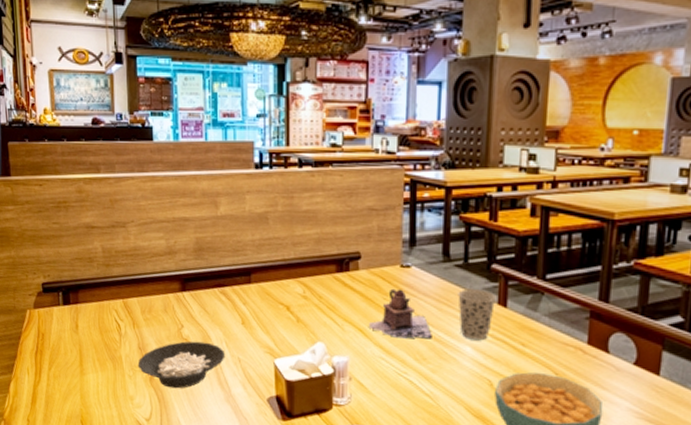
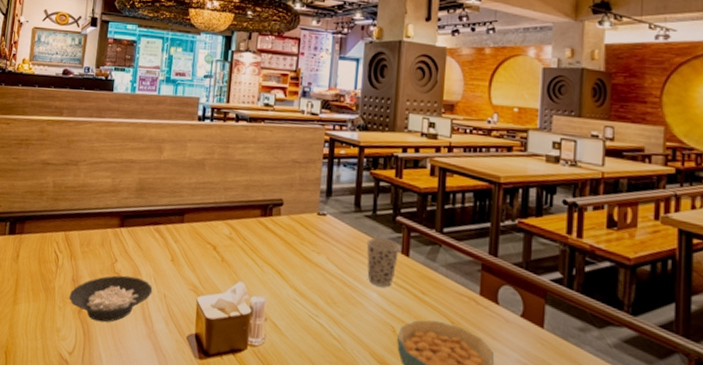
teapot: present [369,288,432,339] -> none [286,234,343,283]

